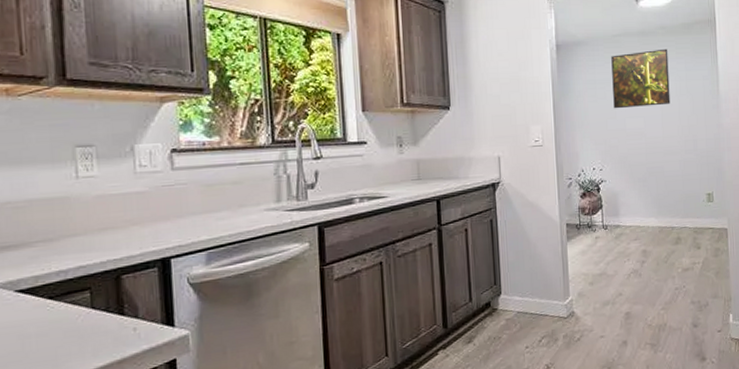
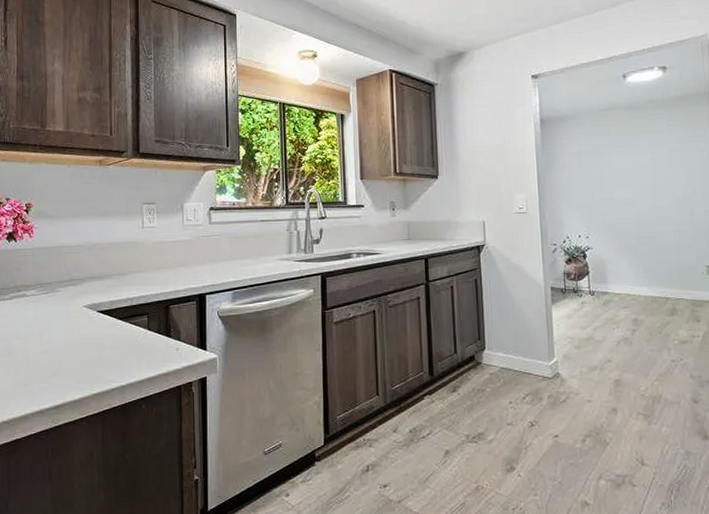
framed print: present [611,48,671,109] -> none [597,121,663,180]

